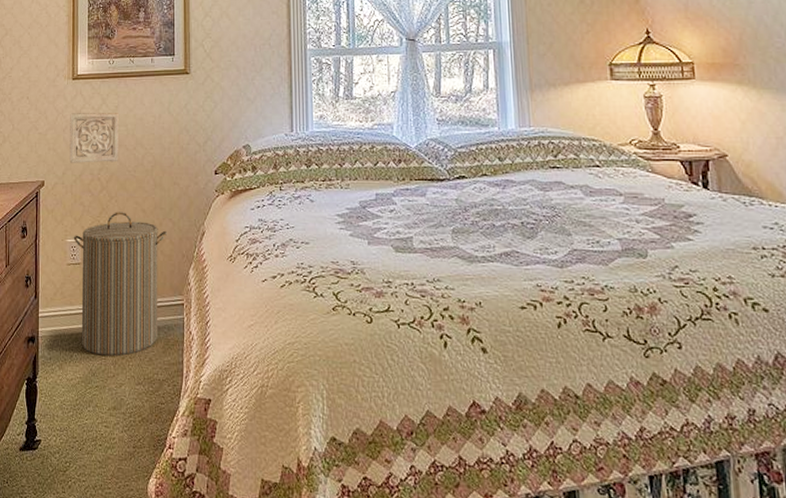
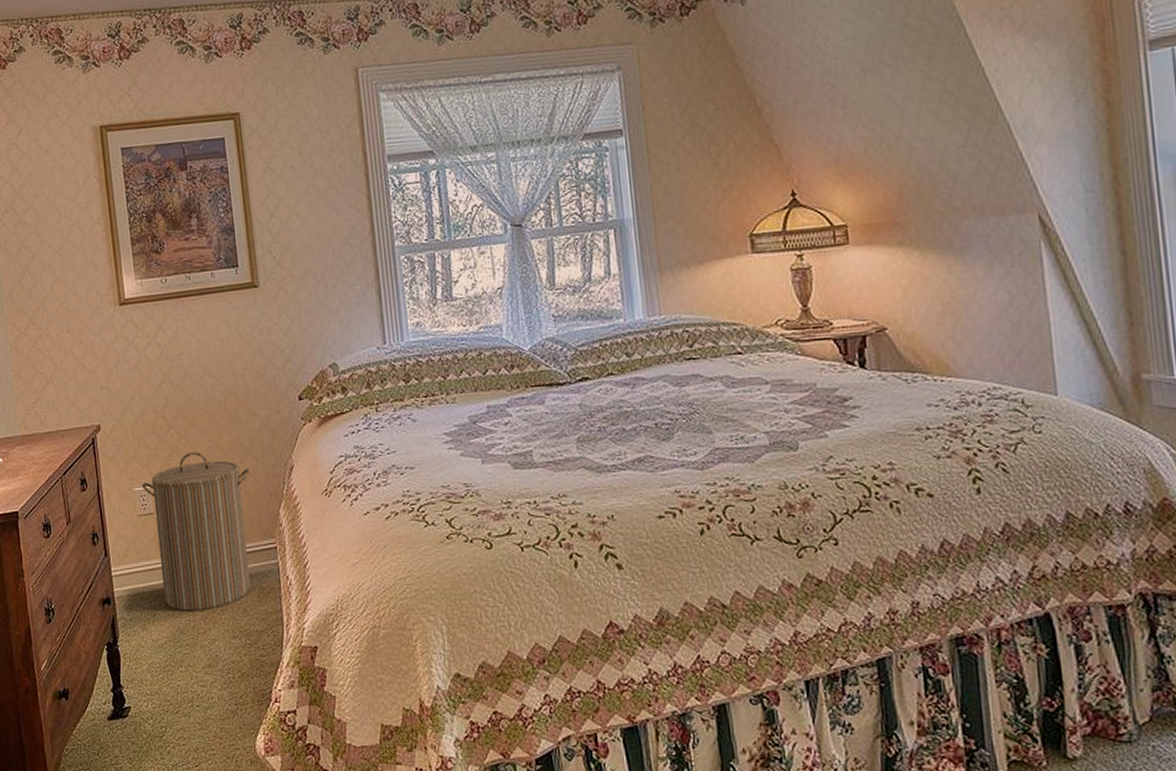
wall ornament: present [69,112,119,163] -> none [121,338,185,402]

